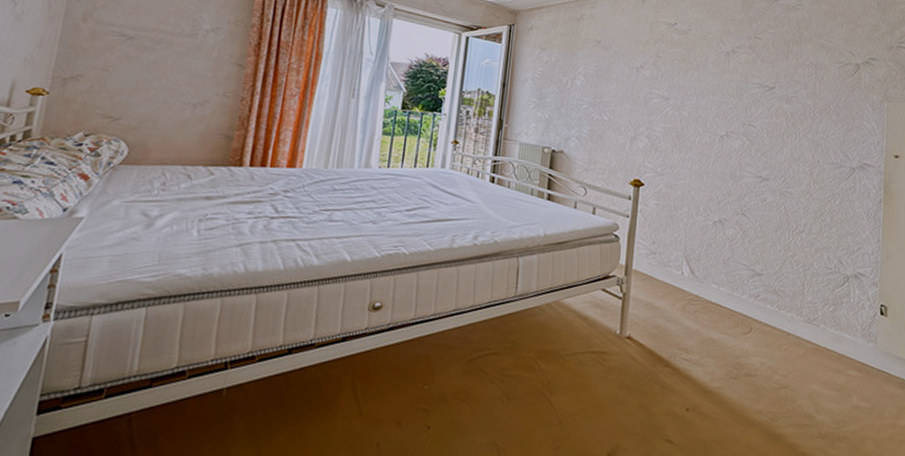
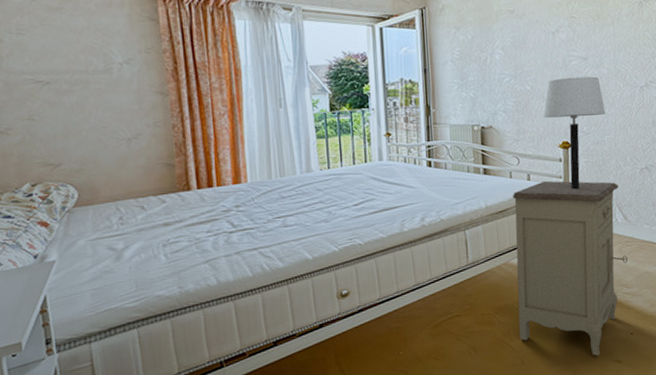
nightstand: none [559,217,691,430] -> present [513,180,628,356]
table lamp: none [617,114,683,233] -> present [543,76,606,190]

